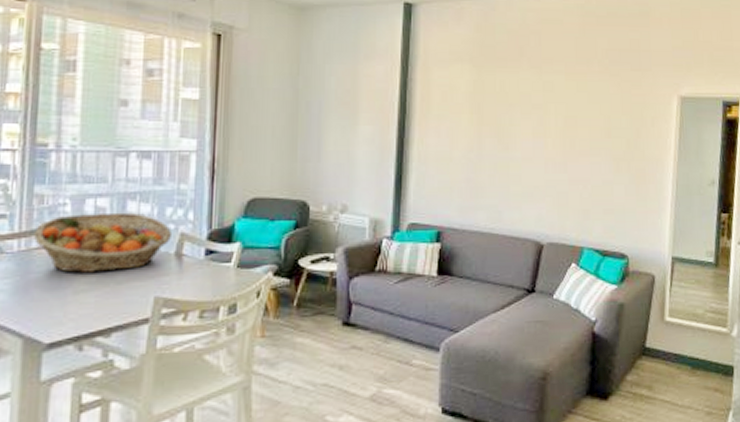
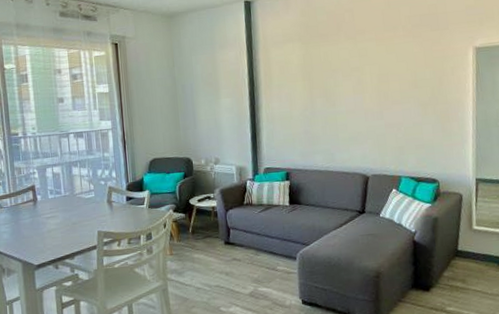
fruit basket: present [34,212,173,273] -> none [19,175,104,218]

